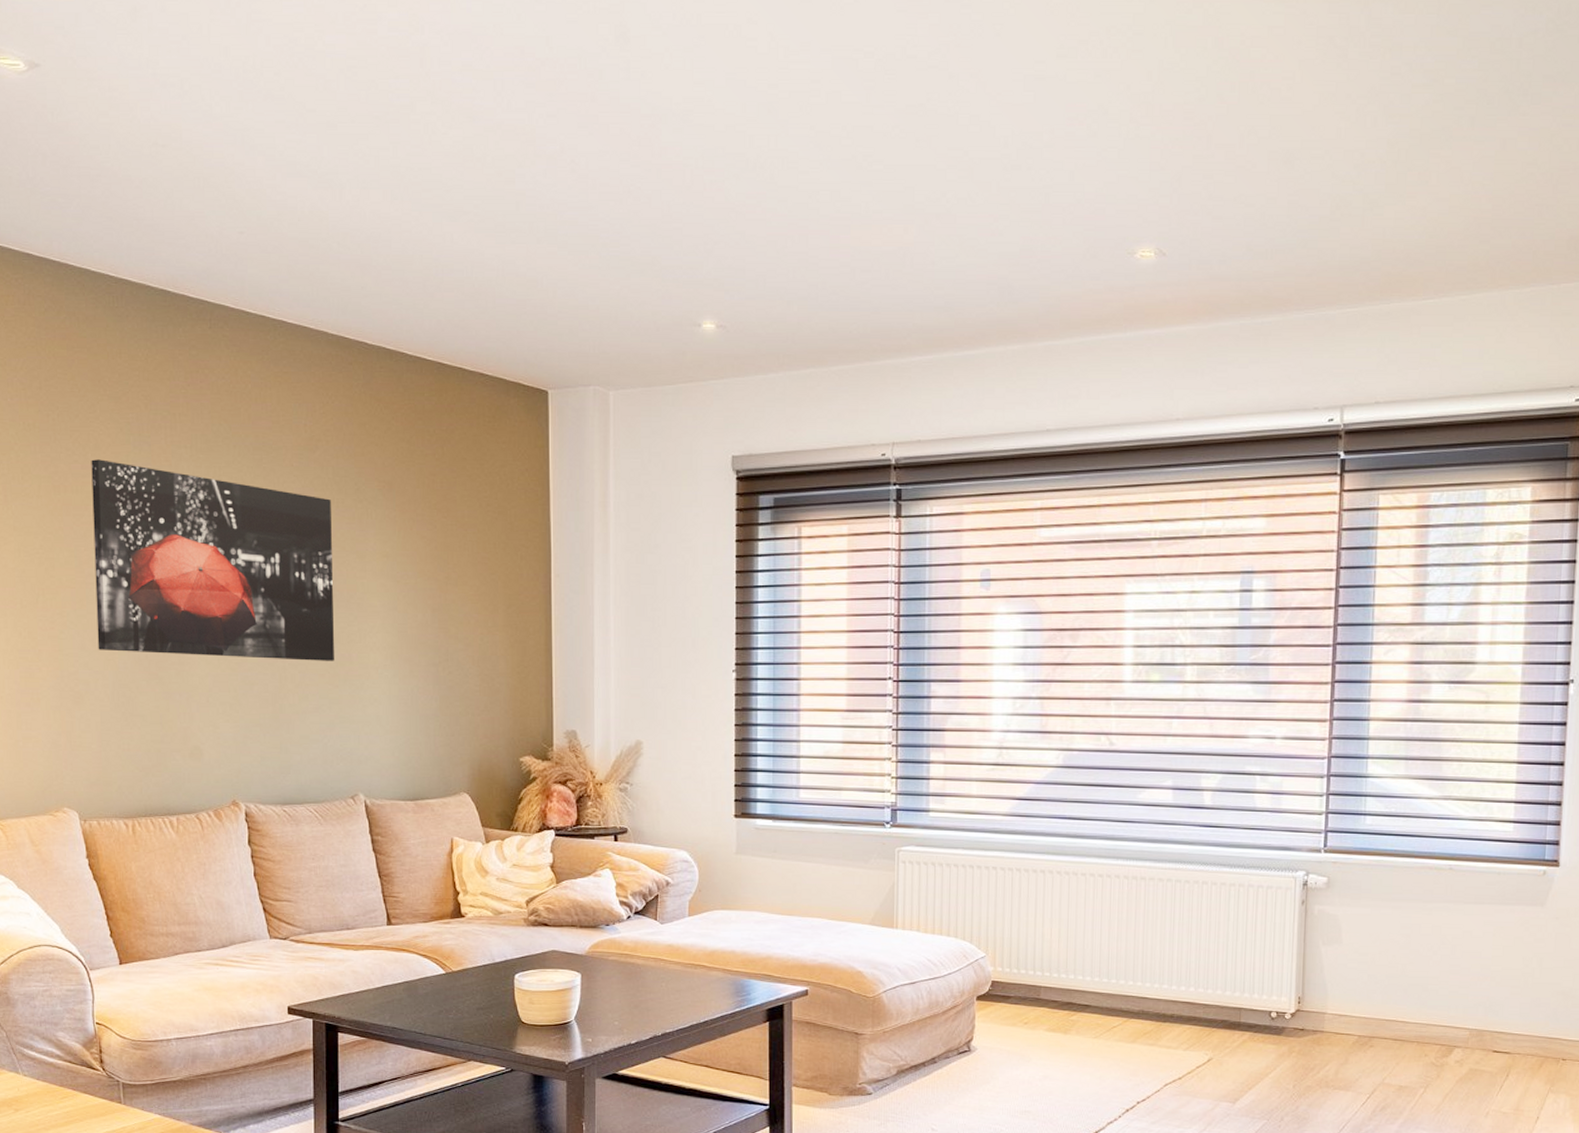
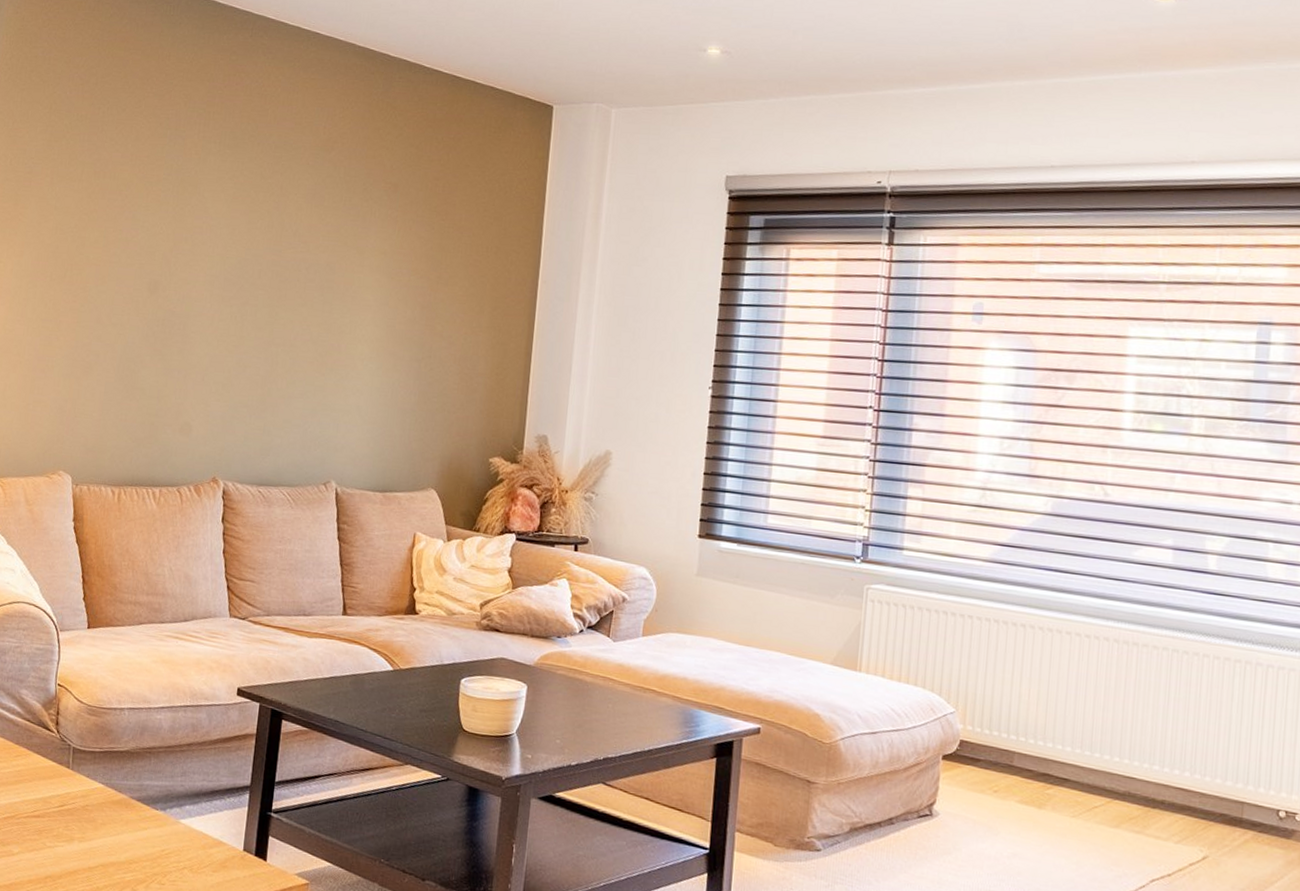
wall art: present [91,459,334,661] -> none [112,149,339,350]

